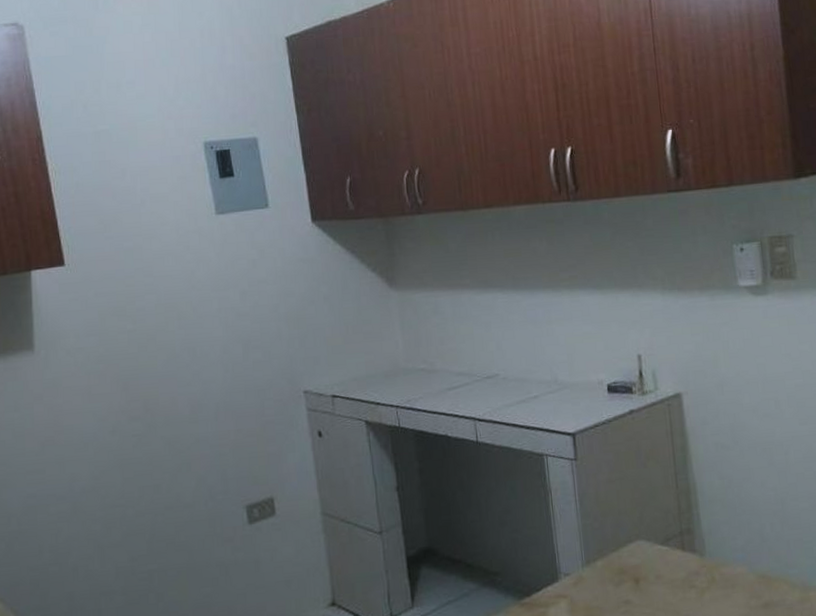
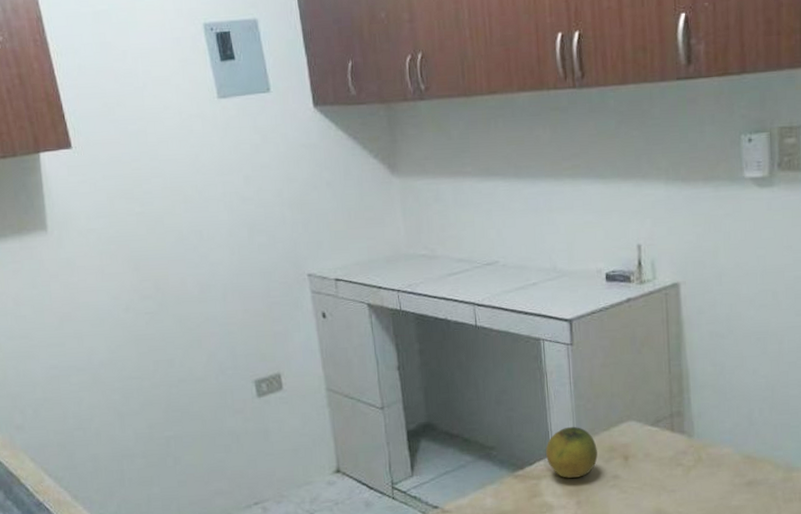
fruit: none [553,547,607,605] -> present [546,426,598,478]

